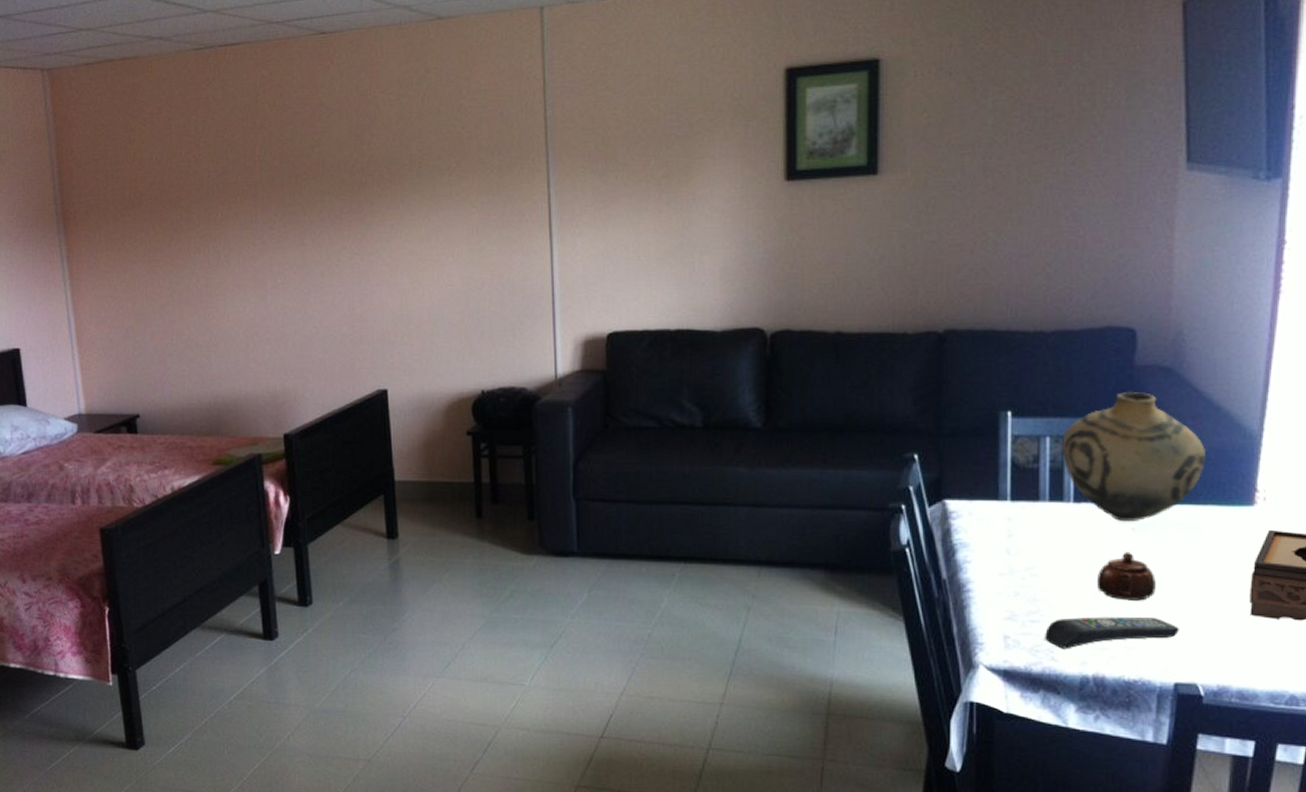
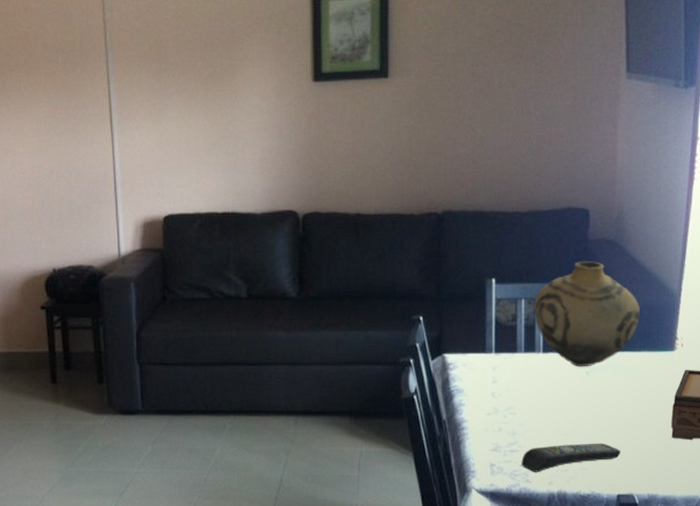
teapot: present [1096,552,1156,601] -> none [560,391,604,431]

